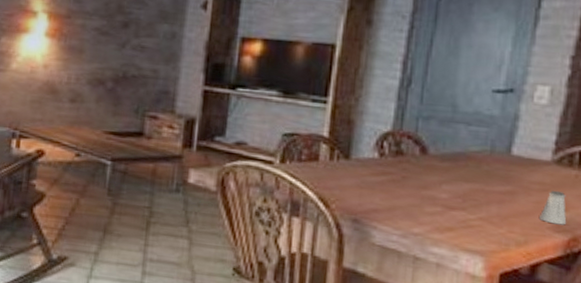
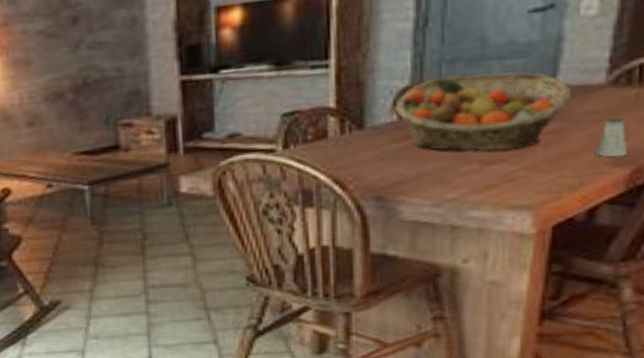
fruit basket: none [376,130,523,201] -> present [394,72,572,152]

